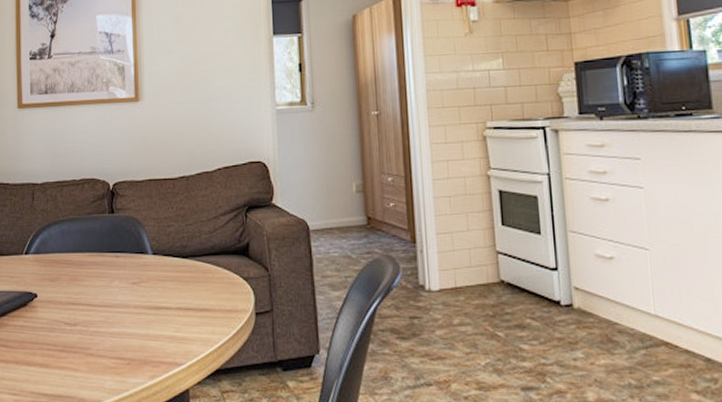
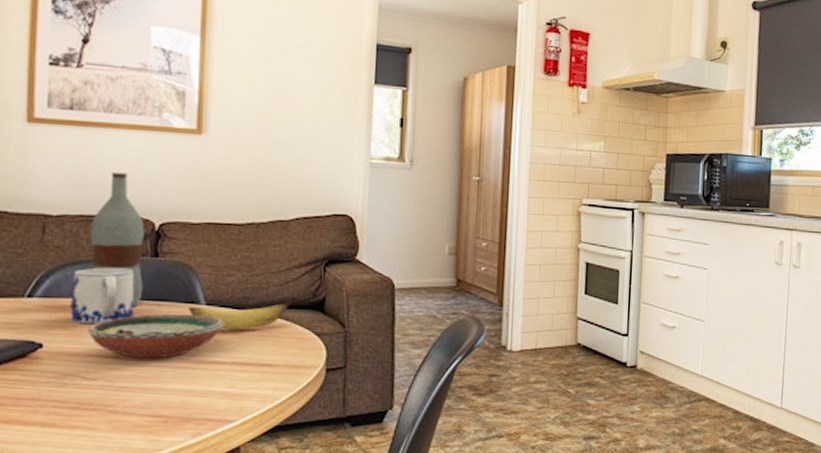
mug: none [54,225,99,275] -> present [70,267,135,324]
bottle: none [65,142,105,258] -> present [91,172,144,306]
decorative bowl: none [67,263,168,306] -> present [87,313,224,359]
banana: none [139,243,225,278] -> present [187,296,297,331]

